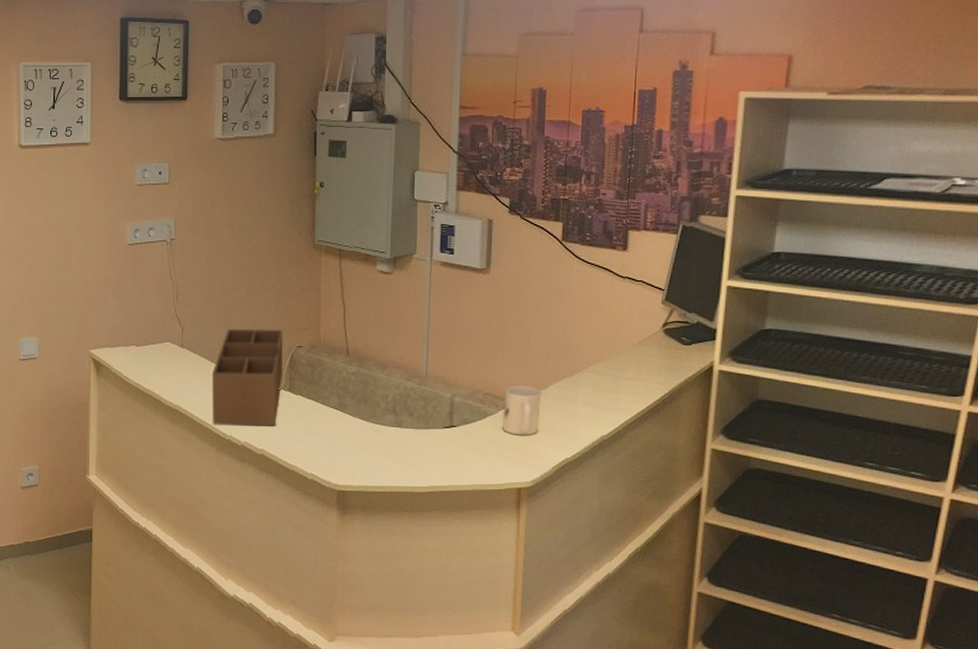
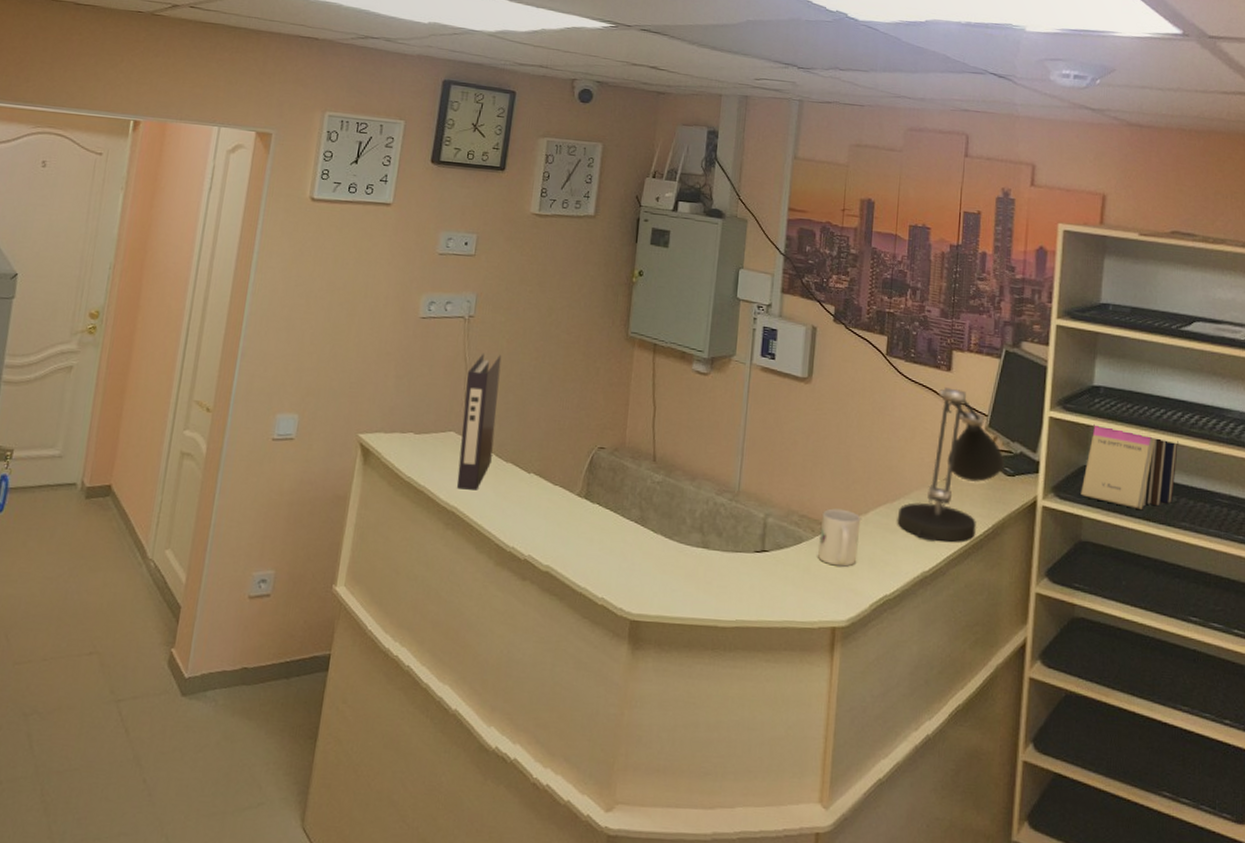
binder: none [174,271,204,391] -> present [457,353,502,490]
desk organizer: present [211,328,283,426] -> none [493,421,585,539]
desk lamp: none [576,266,682,409] -> present [897,387,1005,542]
books: none [758,290,862,367] -> present [1080,424,1178,509]

